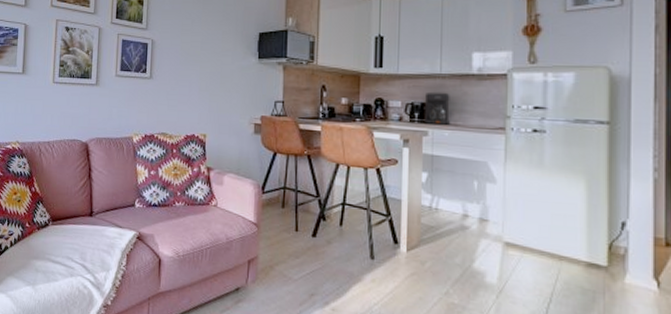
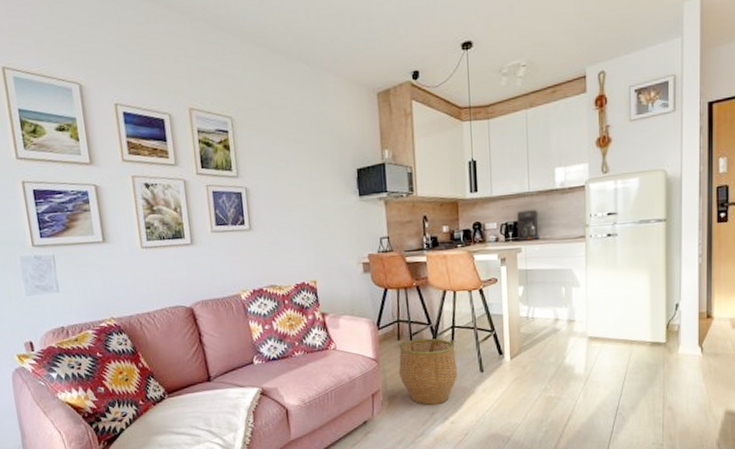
basket: none [279,209,345,286] -> present [398,338,458,405]

